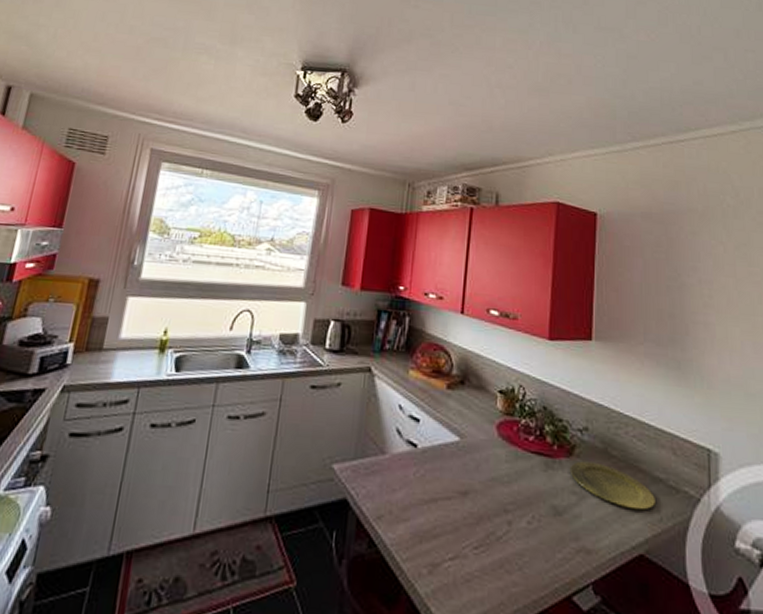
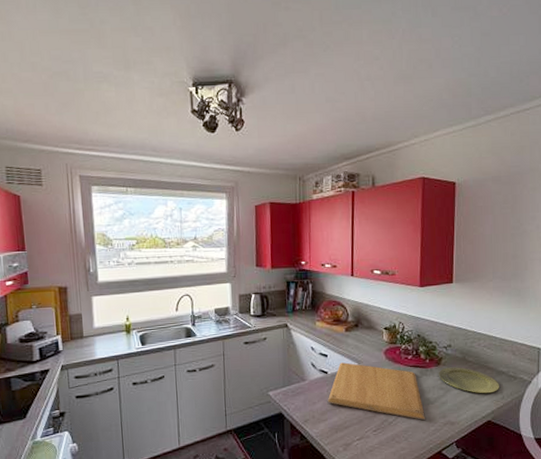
chopping board: none [412,433,549,542] -> present [327,362,425,421]

